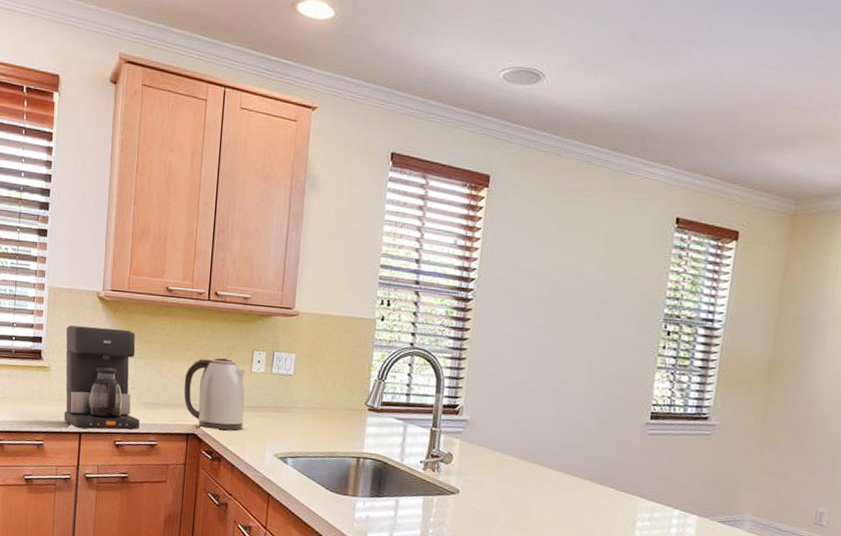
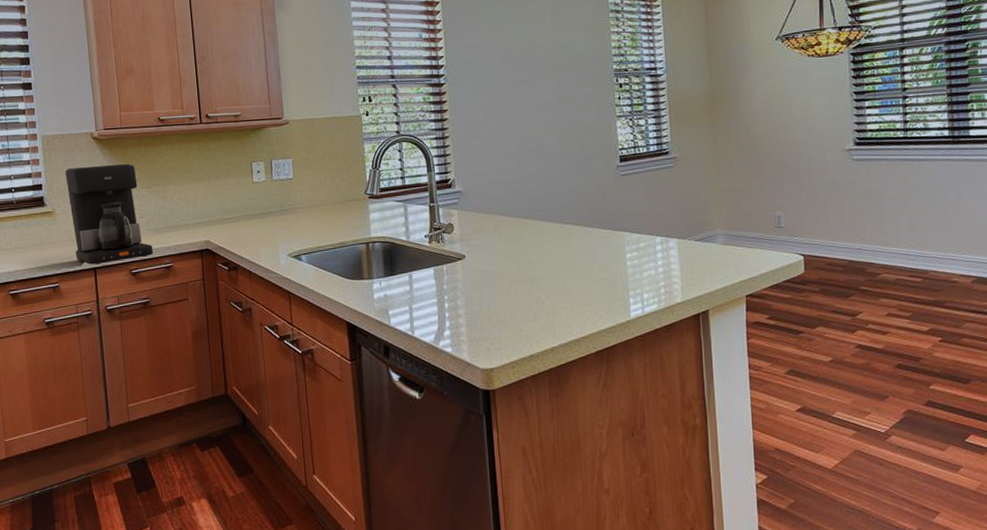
kettle: present [183,358,246,431] -> none [189,174,254,242]

